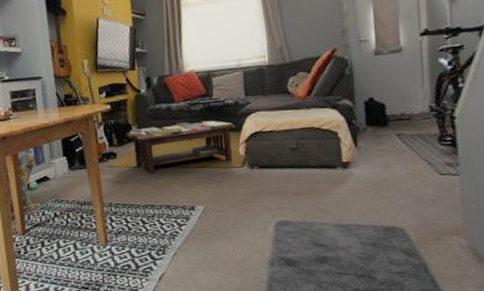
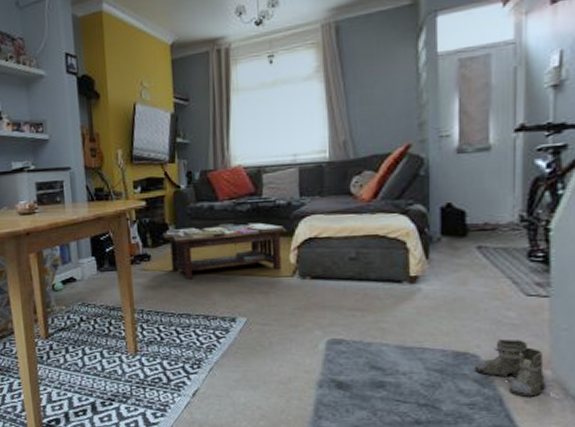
boots: none [402,213,465,263] -> present [475,338,549,397]

